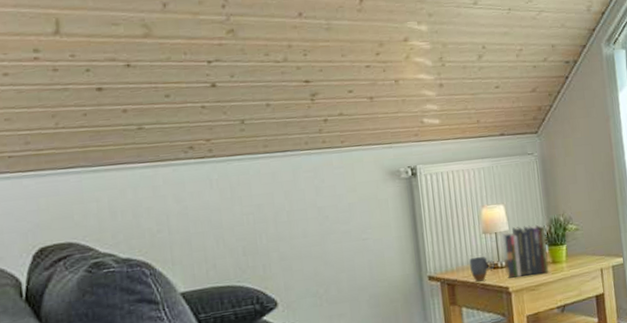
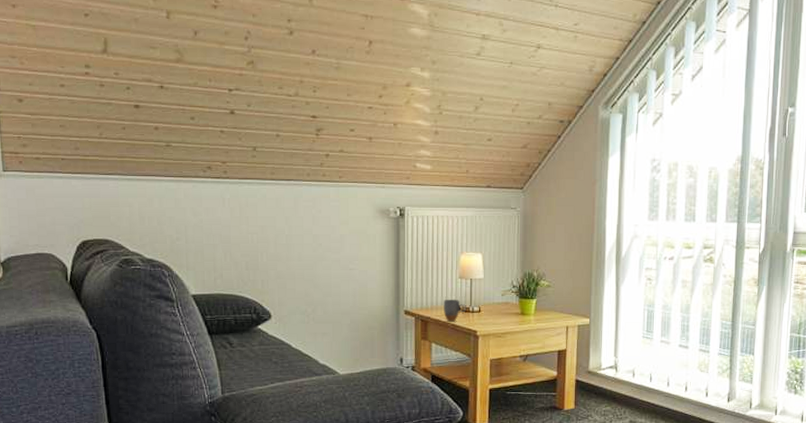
books: present [501,224,549,278] -> none [475,276,518,324]

